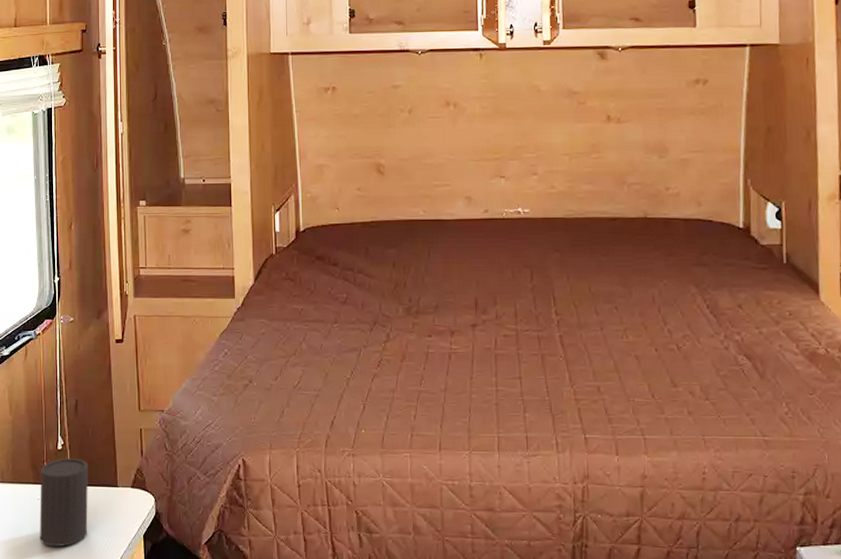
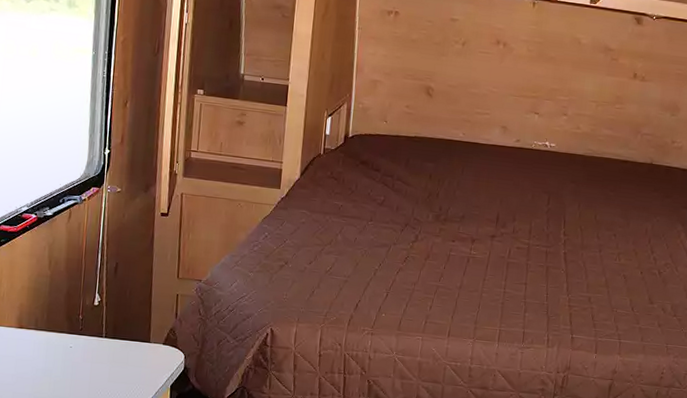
cup: present [40,458,88,546] -> none [69,313,123,390]

